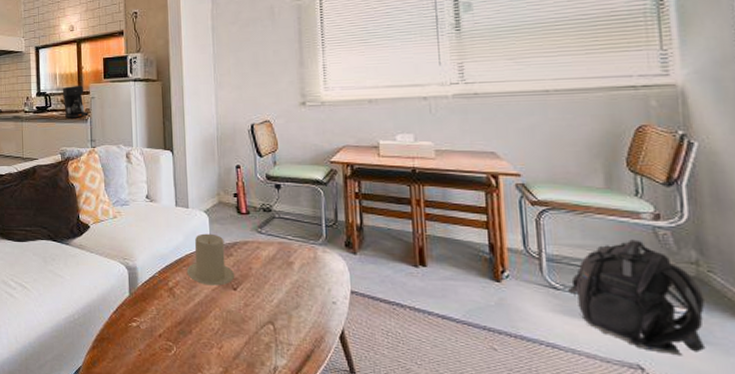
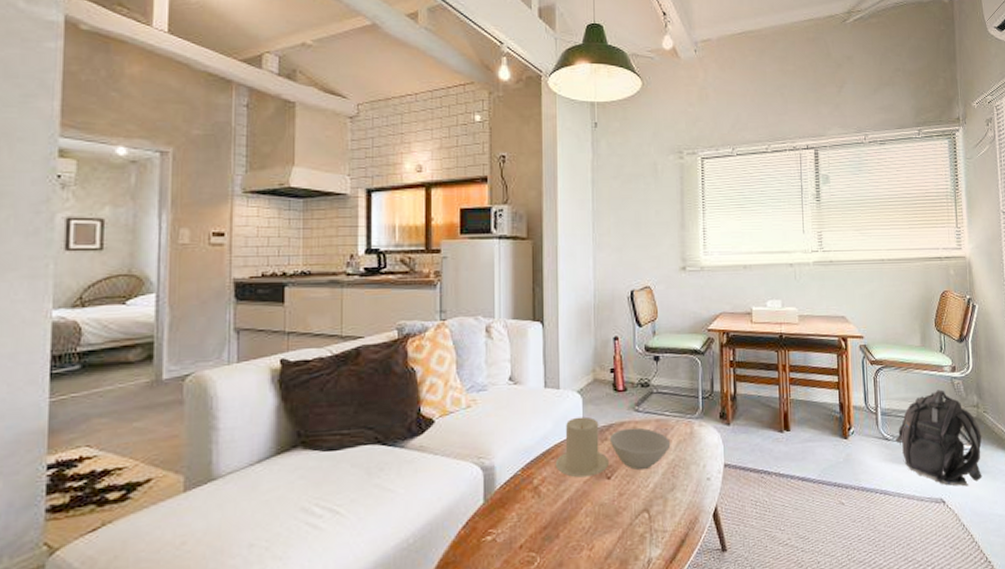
coffee maker: present [62,85,89,120] -> none [403,242,438,285]
bowl: none [234,247,294,287] -> present [609,427,671,471]

